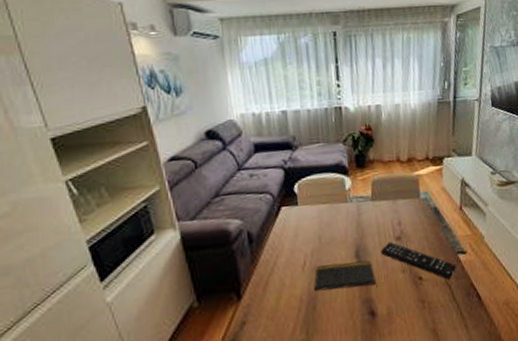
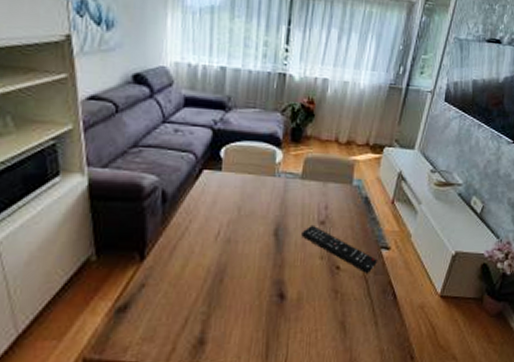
notepad: present [314,260,377,292] -> none [224,237,292,268]

